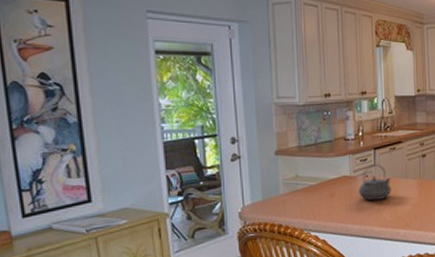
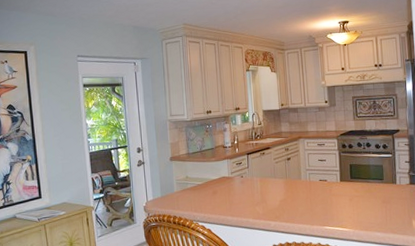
teapot: present [358,164,392,201] -> none [235,166,263,197]

